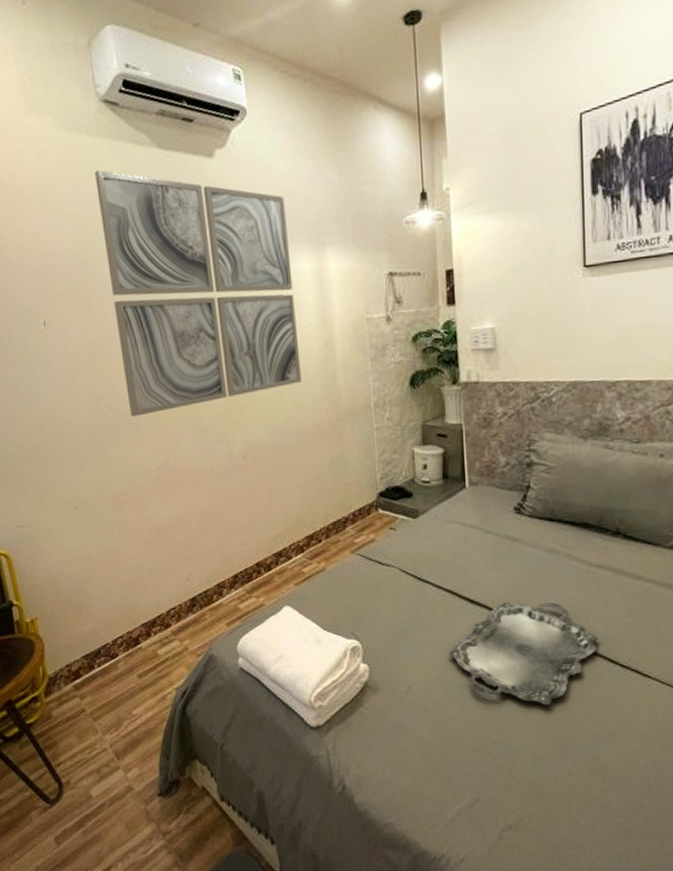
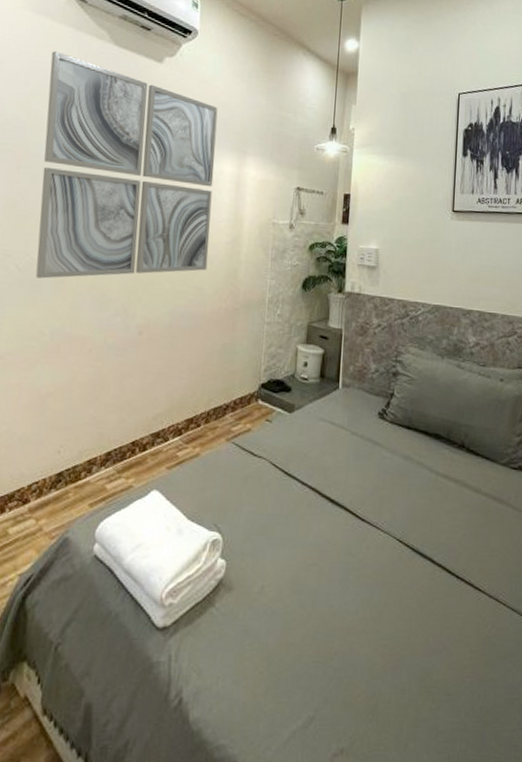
serving tray: present [449,601,599,705] -> none [305,504,440,615]

